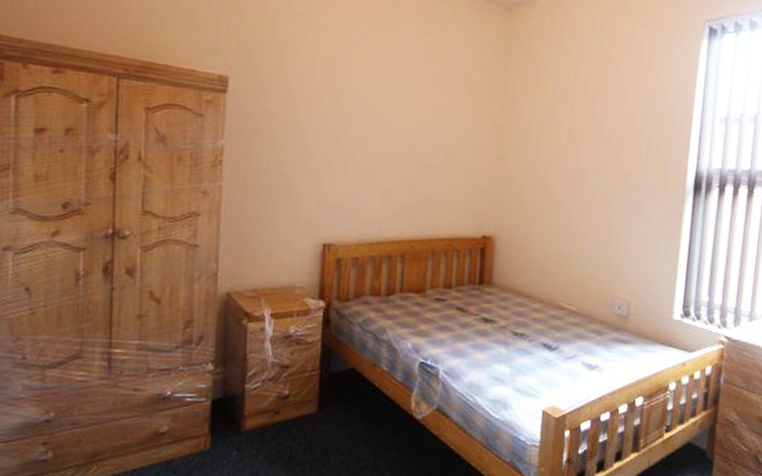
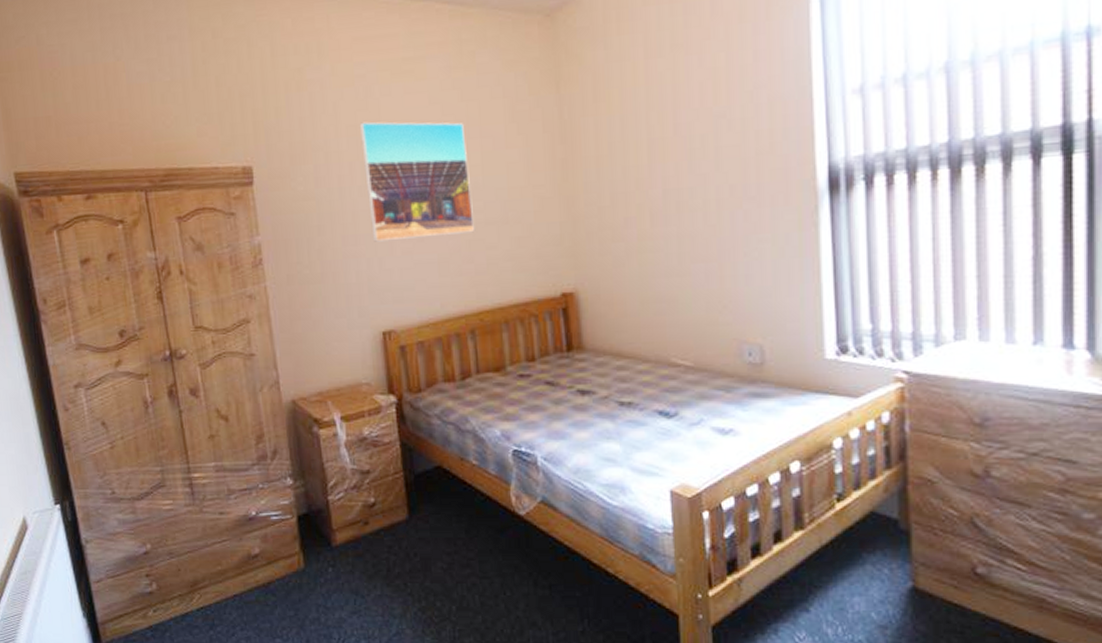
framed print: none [329,60,425,172] -> present [359,122,475,242]

